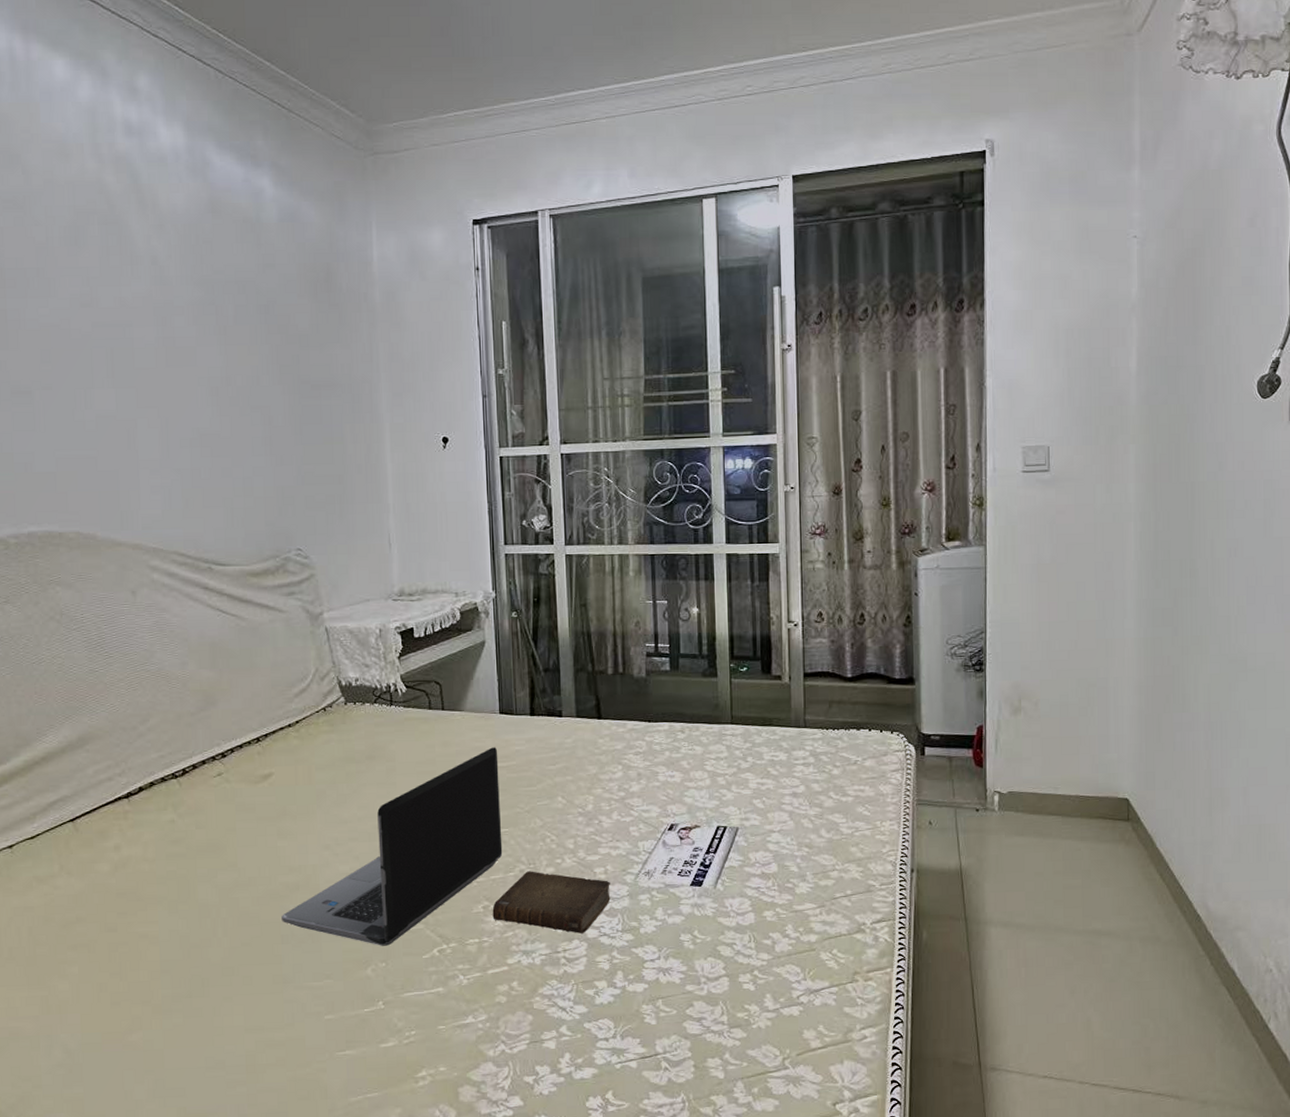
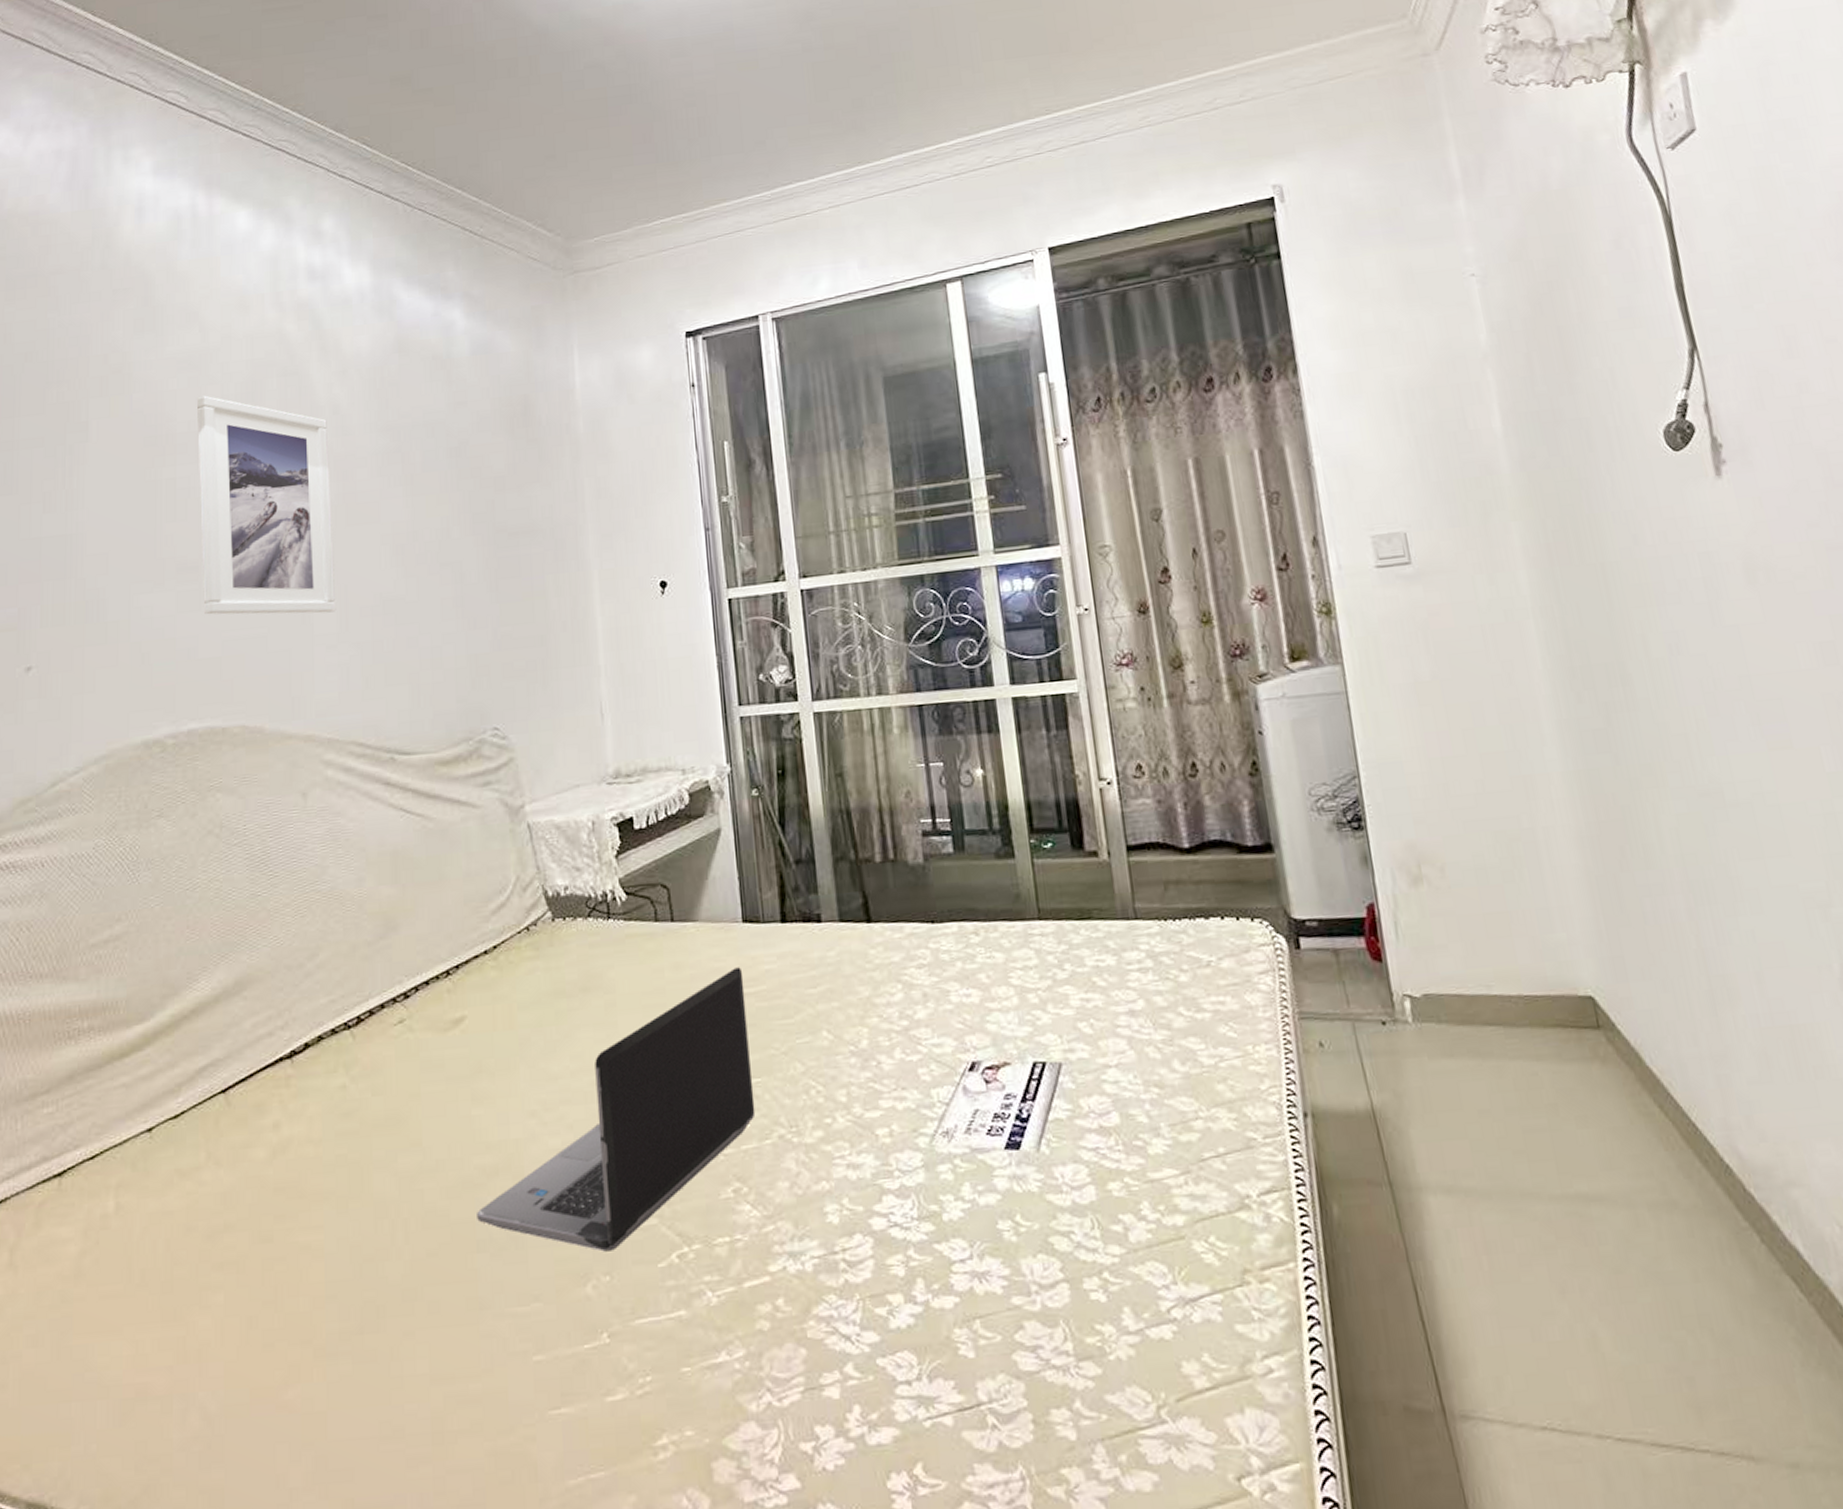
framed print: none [23,235,159,441] -> present [197,395,336,615]
book: present [492,871,611,933] -> none [745,1136,900,1224]

